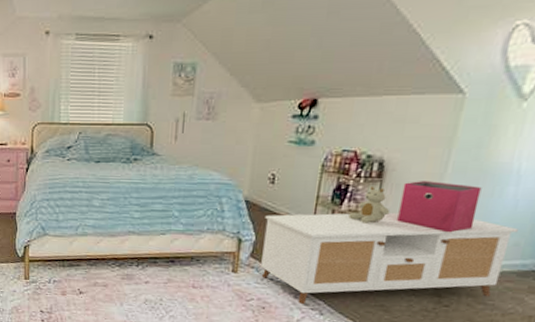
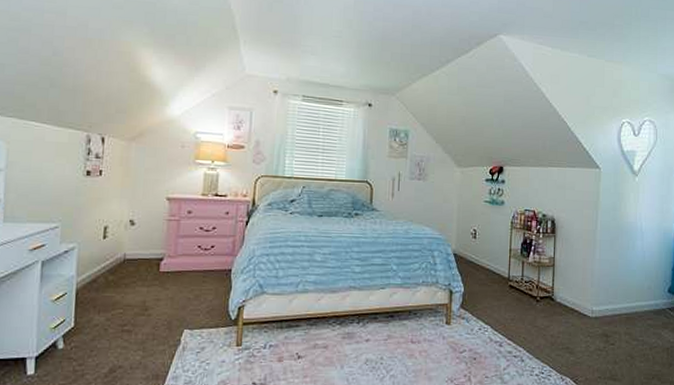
storage bench: present [261,212,518,305] -> none [470,262,648,353]
stuffed bear: present [348,185,390,223] -> none [535,240,564,273]
storage bin: present [397,181,482,233] -> none [569,236,621,280]

